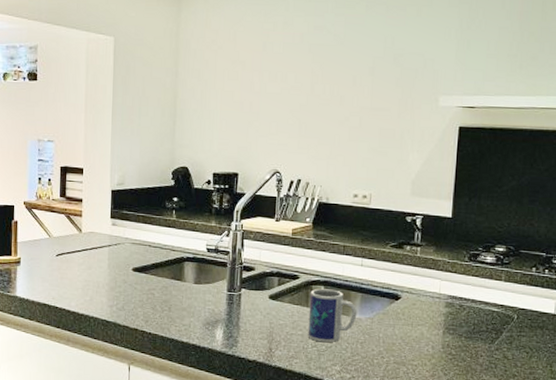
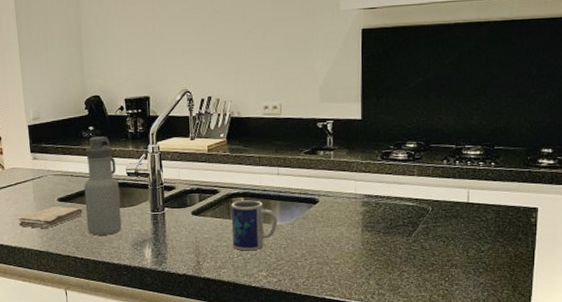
washcloth: none [89,275,157,299] -> present [18,206,83,229]
water bottle: none [159,208,197,311] -> present [84,136,122,235]

